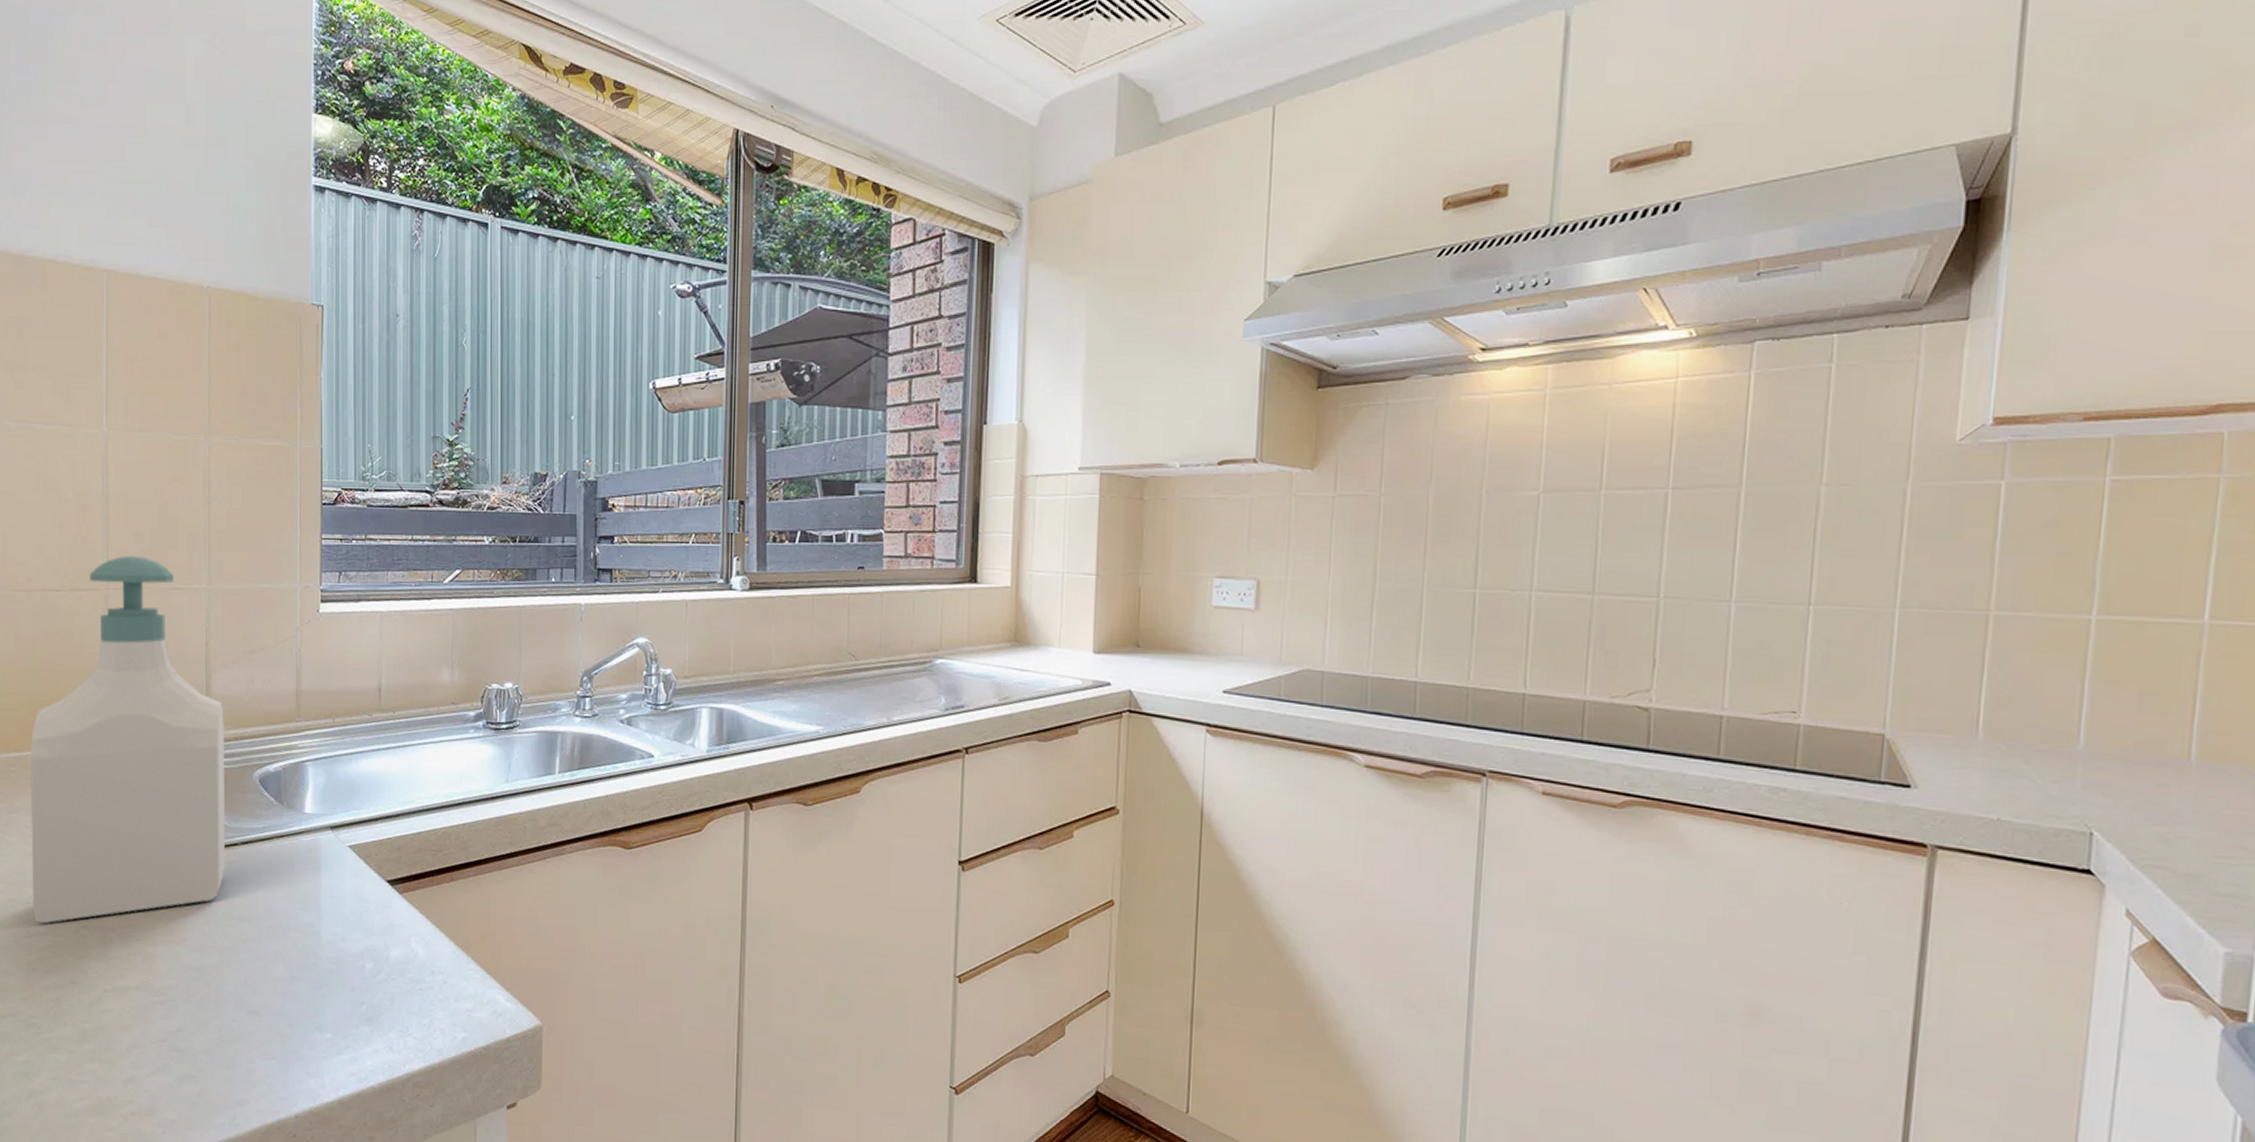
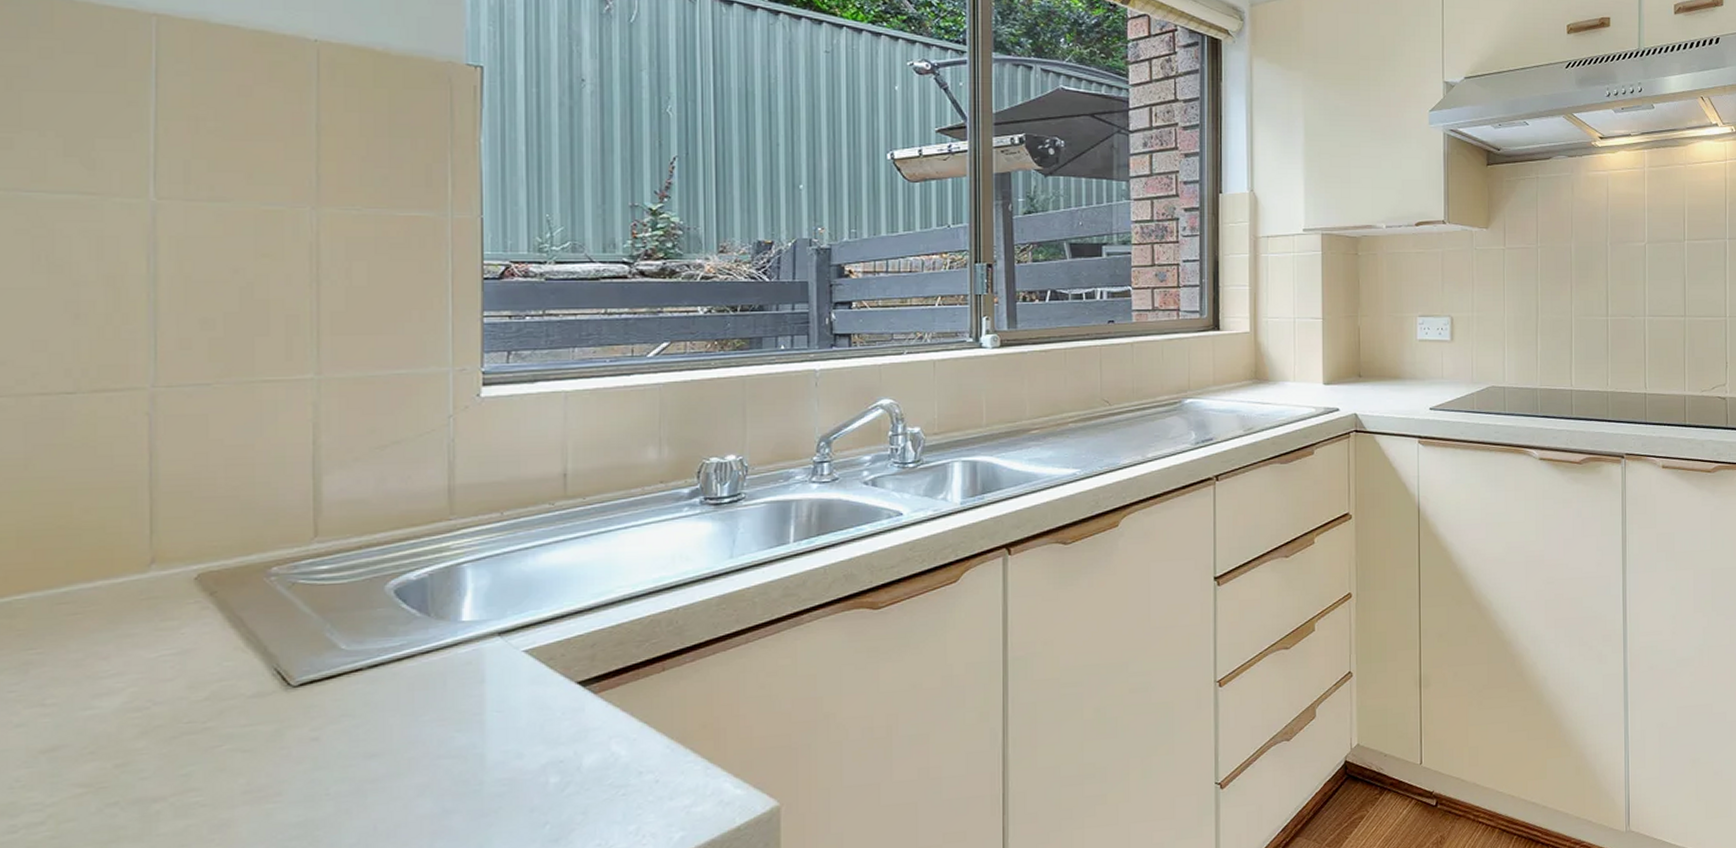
soap bottle: present [30,555,226,924] -> none [18,345,344,811]

